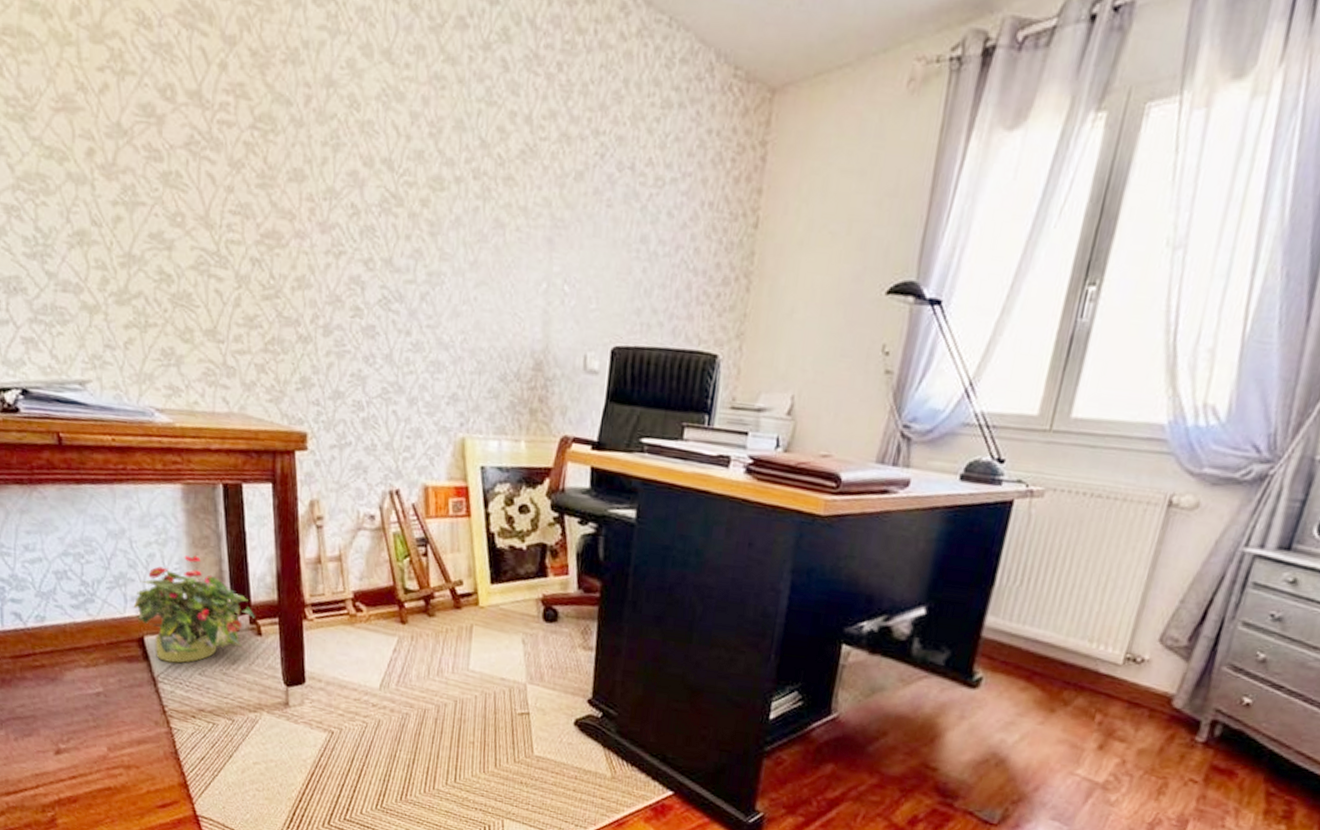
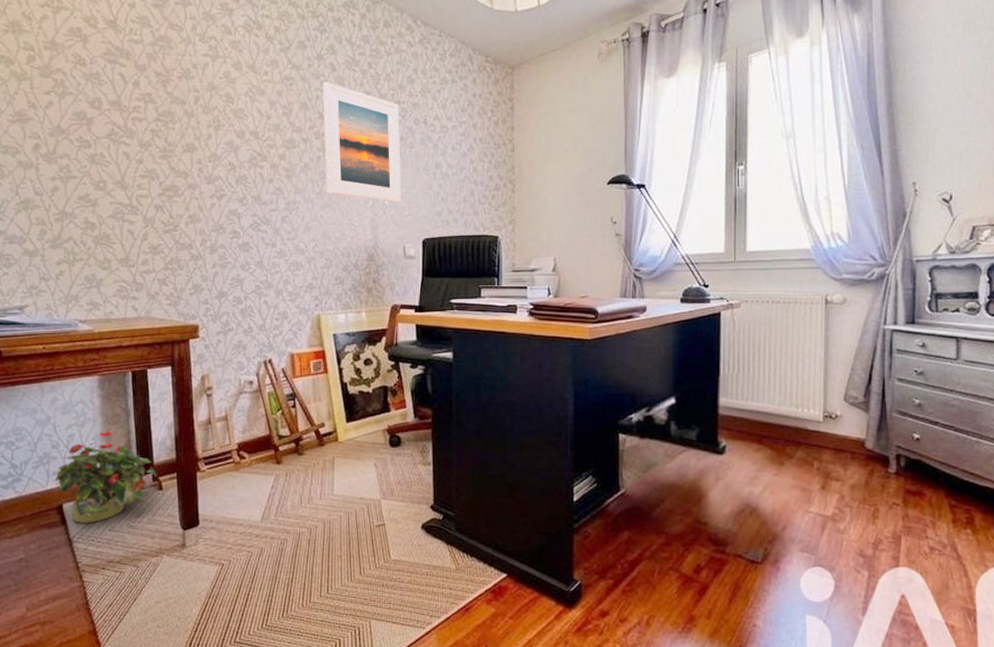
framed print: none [484,88,597,290] -> present [323,82,402,202]

